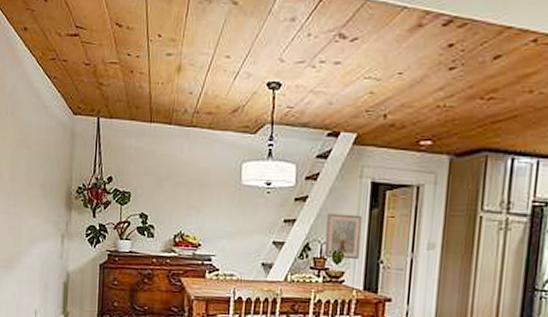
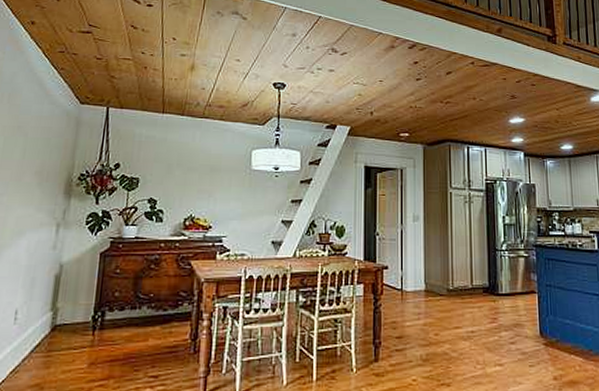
picture frame: present [324,213,363,260] -> none [329,193,360,234]

